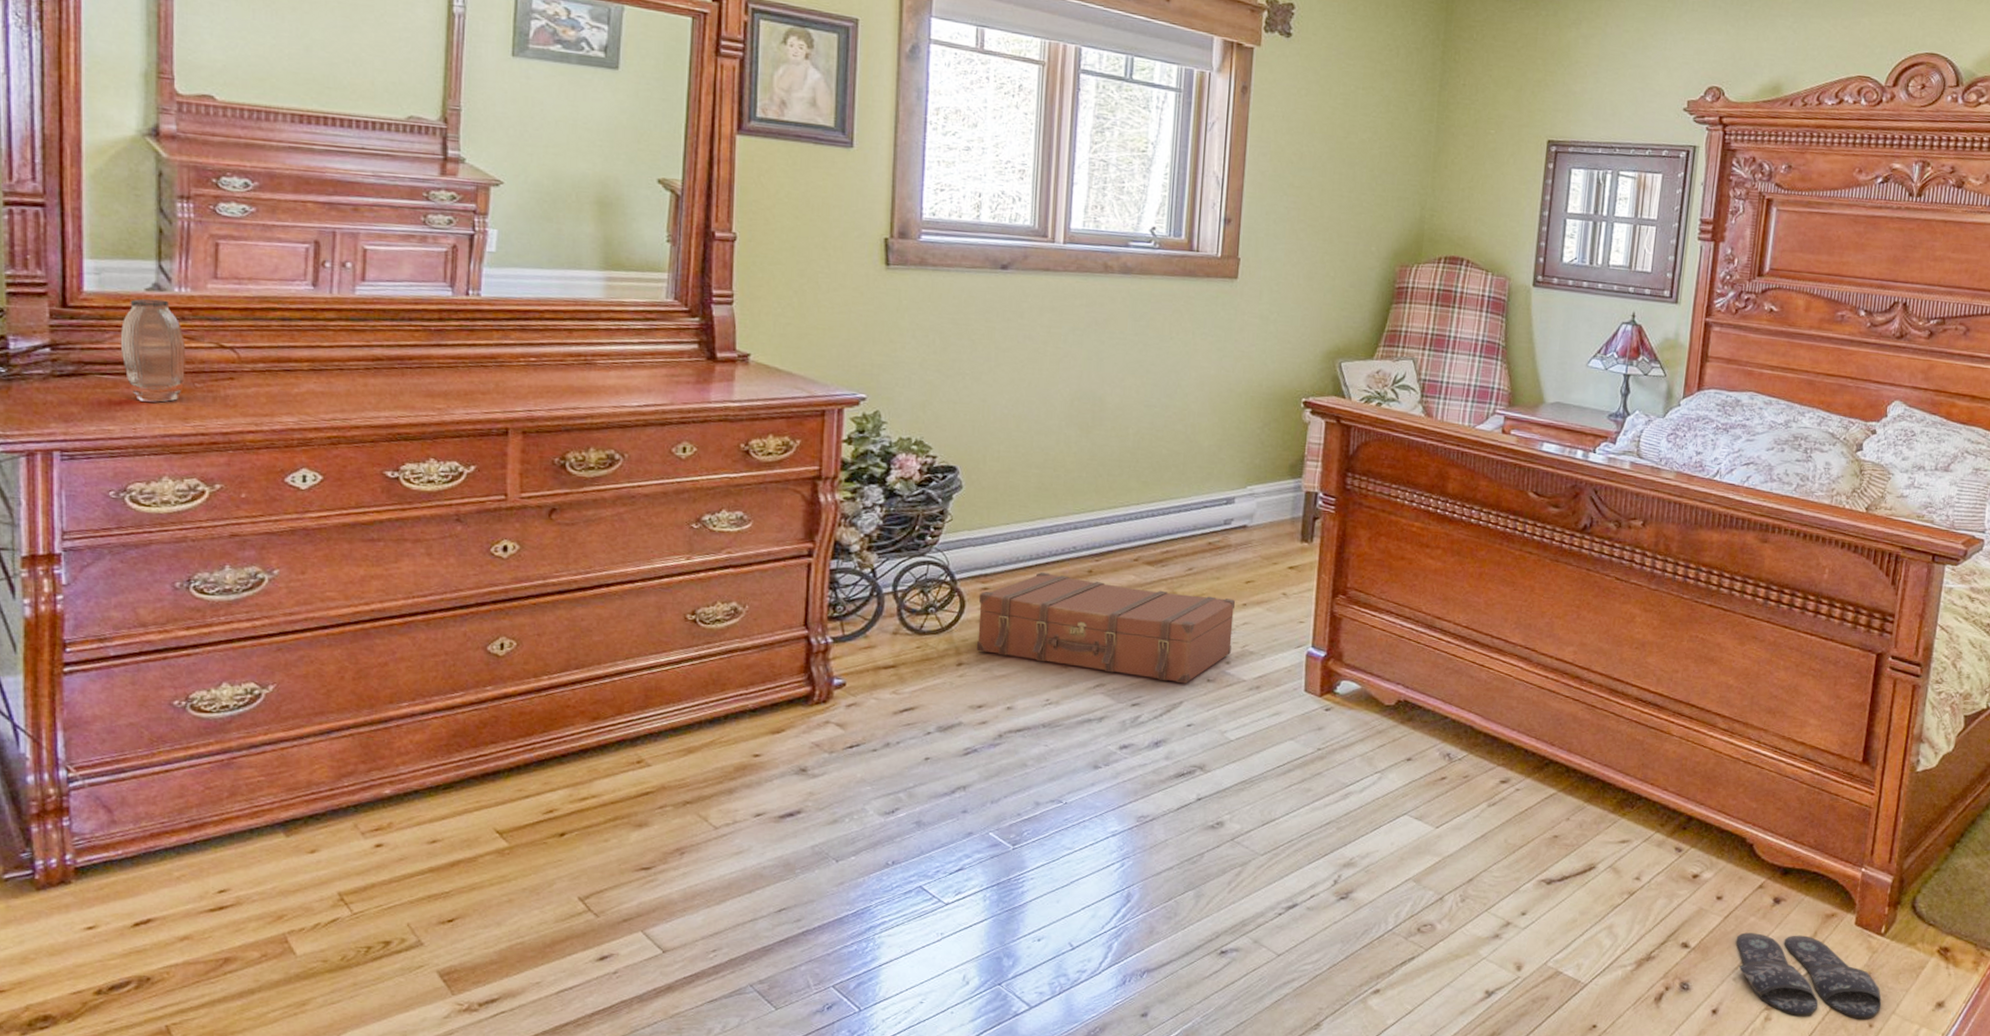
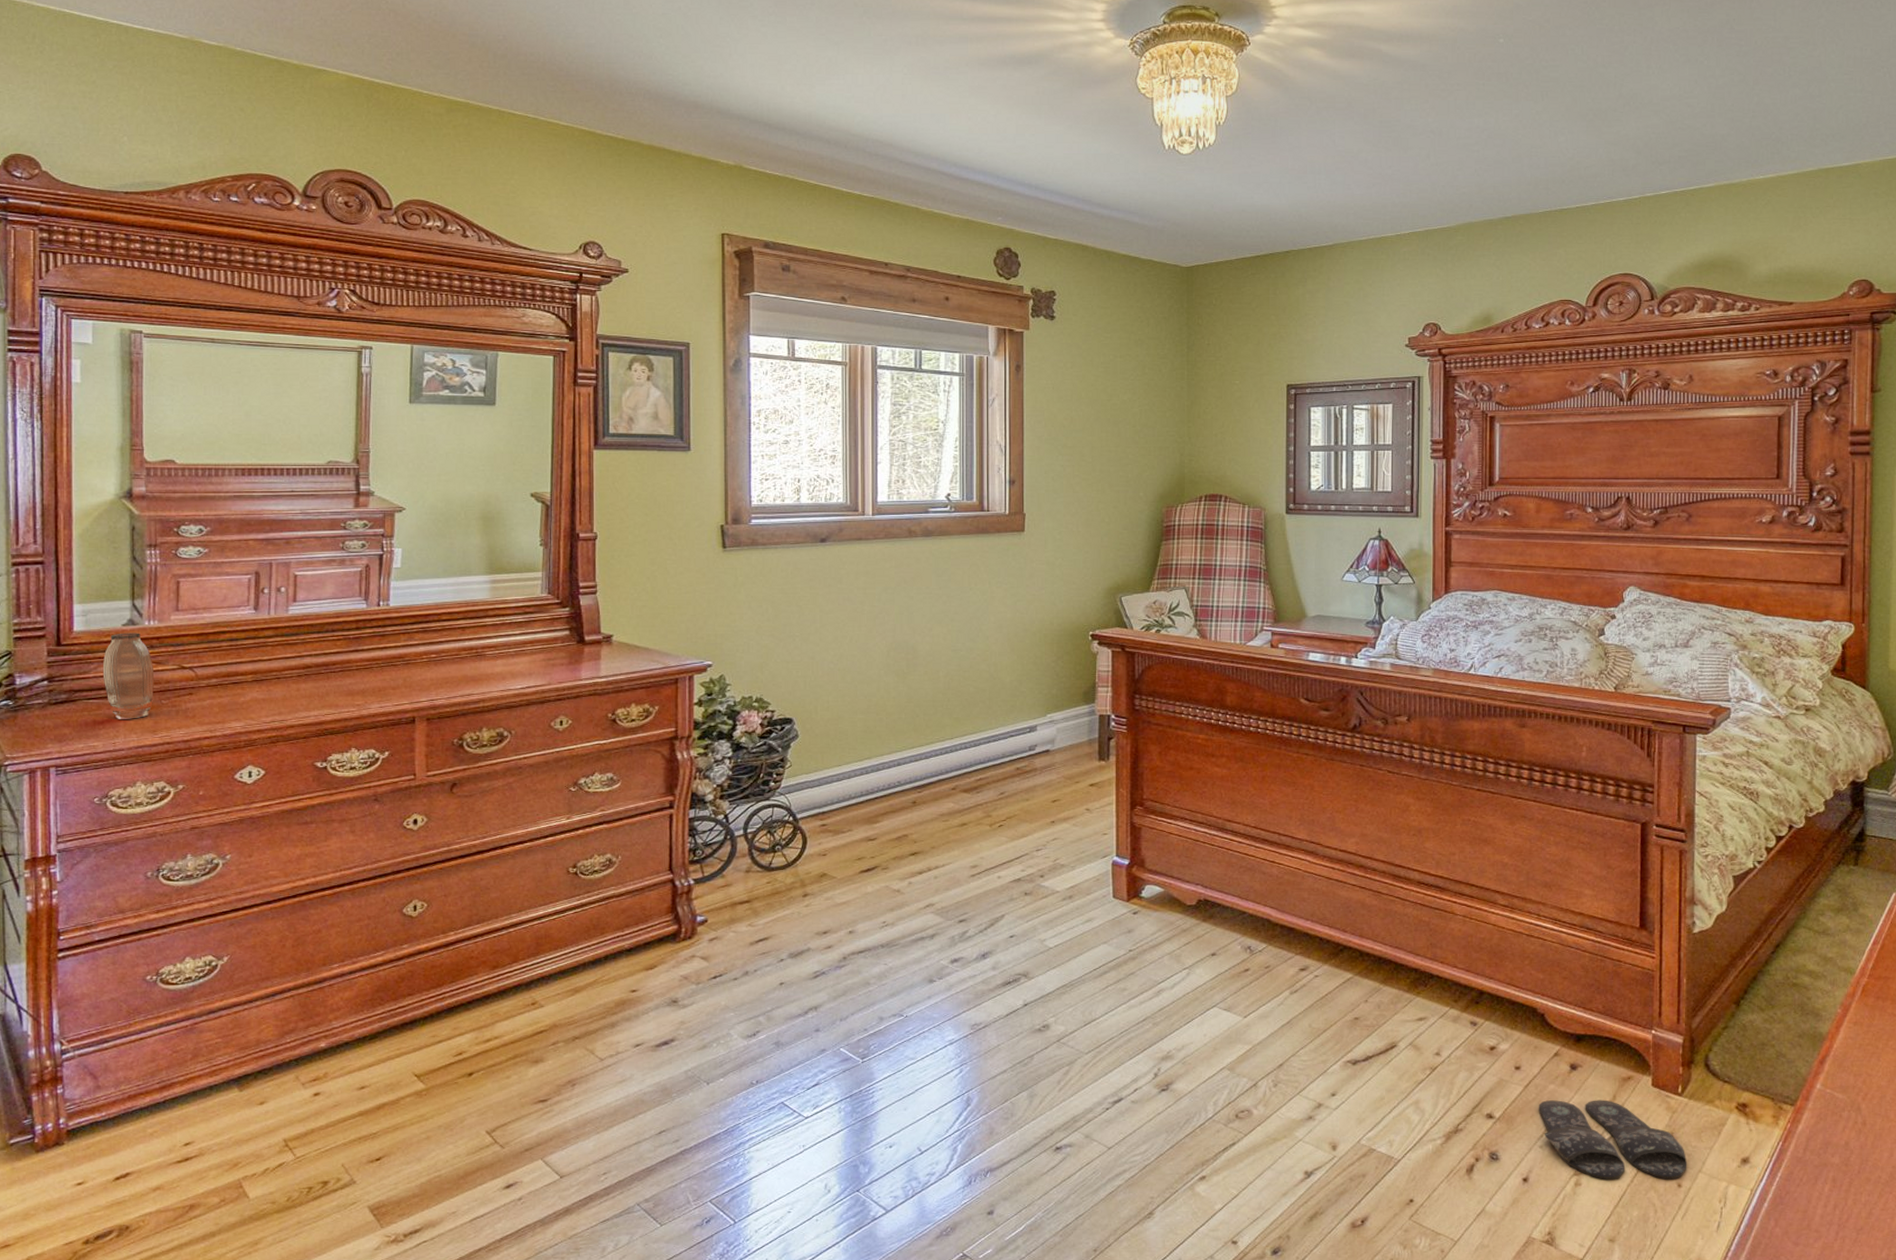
suitcase: present [976,572,1236,684] -> none [818,807,1045,899]

